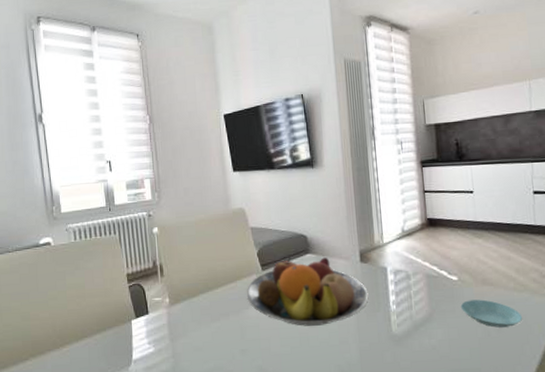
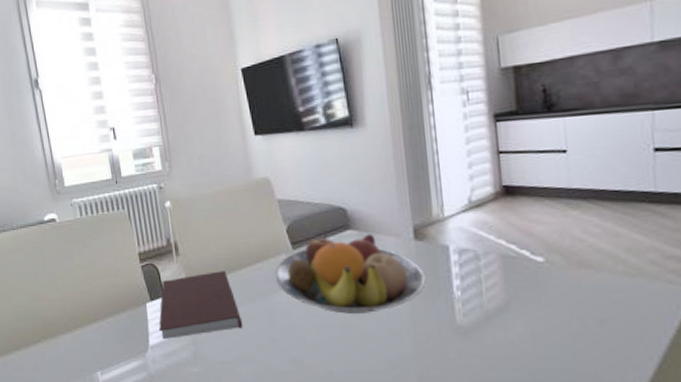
notebook: none [142,290,217,353] -> present [159,271,242,339]
saucer: present [460,299,523,328] -> none [547,286,636,321]

